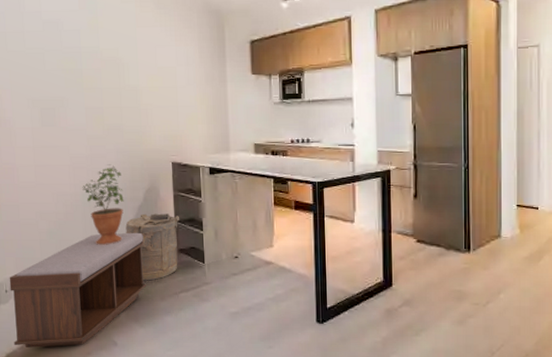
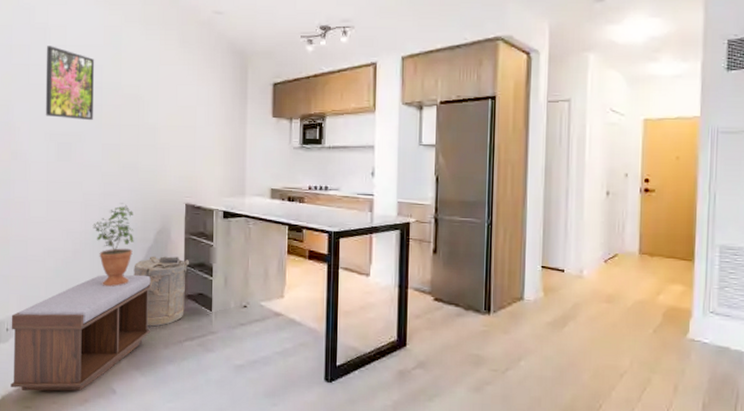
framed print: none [21,12,74,86] -> present [45,46,95,121]

